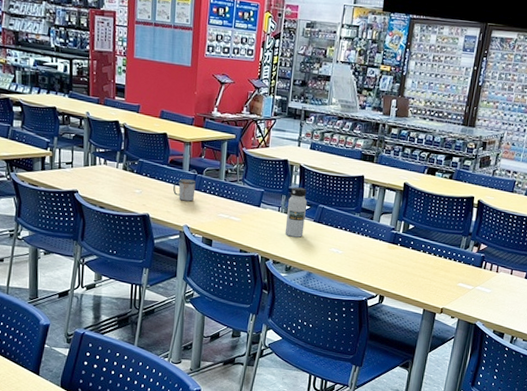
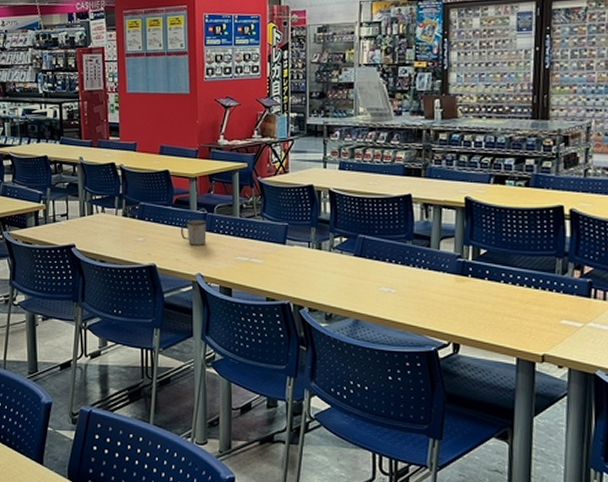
water bottle: present [284,187,307,238] -> none [319,216,343,277]

